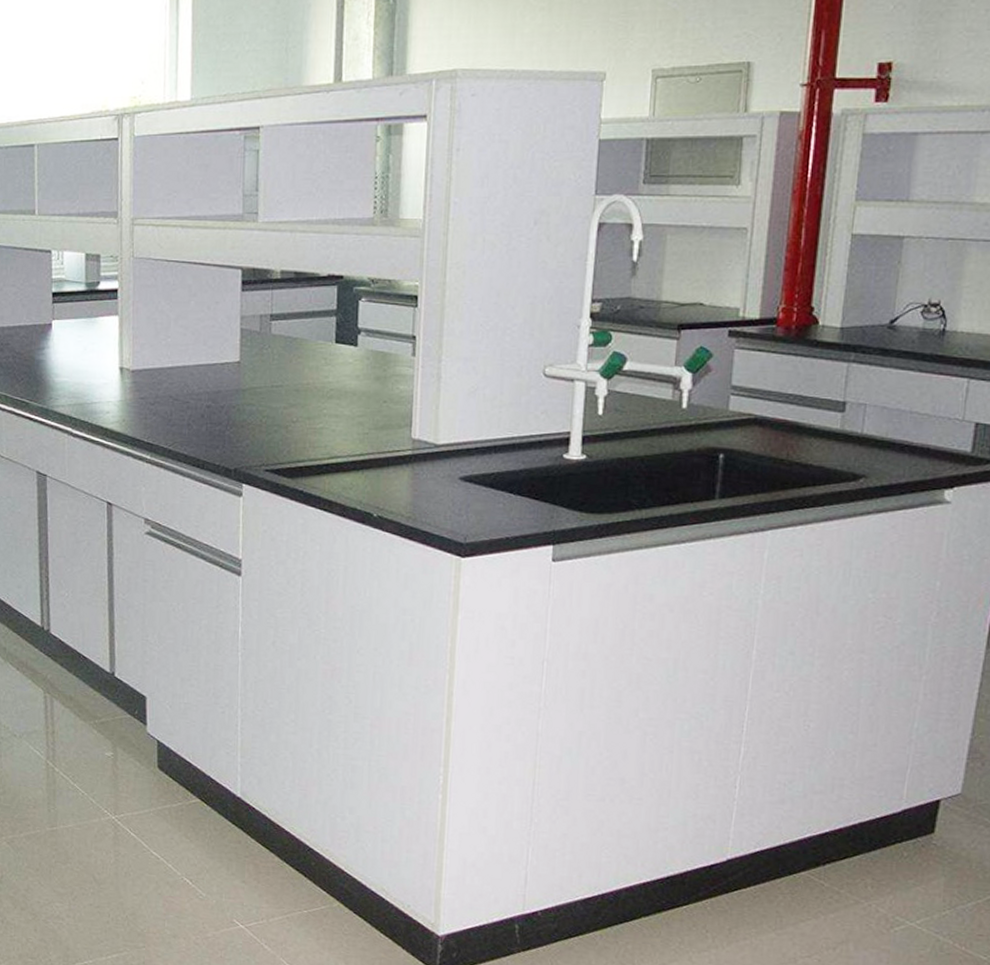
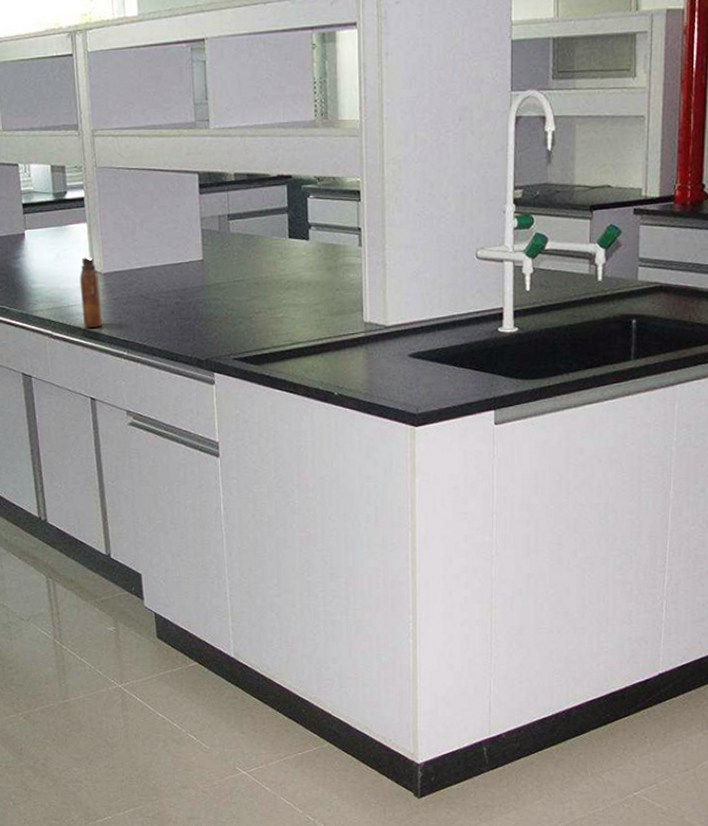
flask: none [105,351,128,428] -> present [79,256,104,328]

